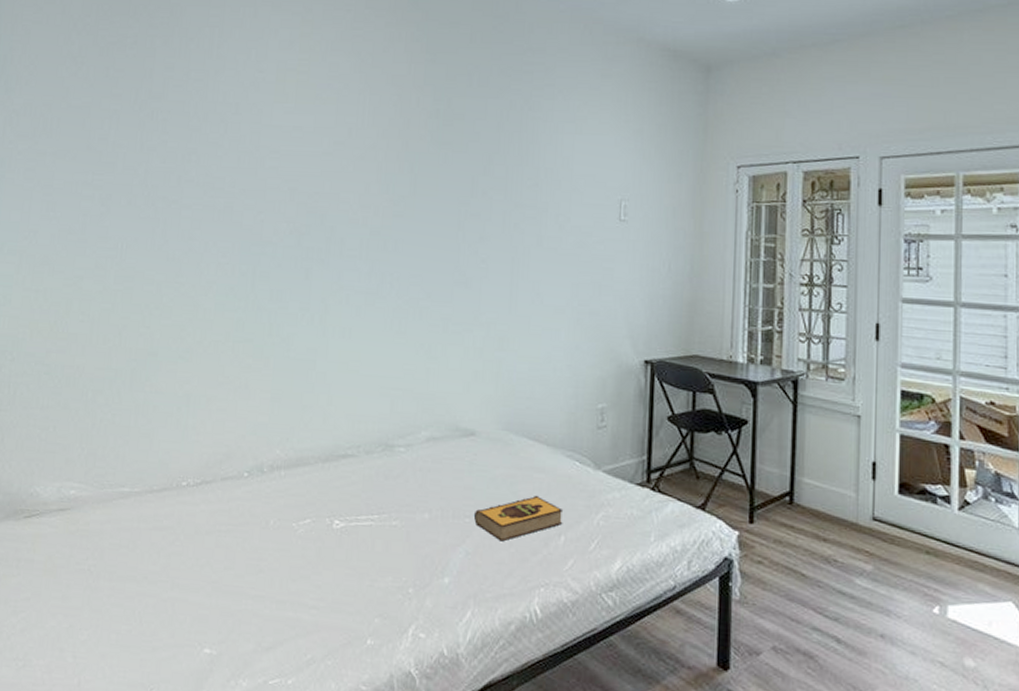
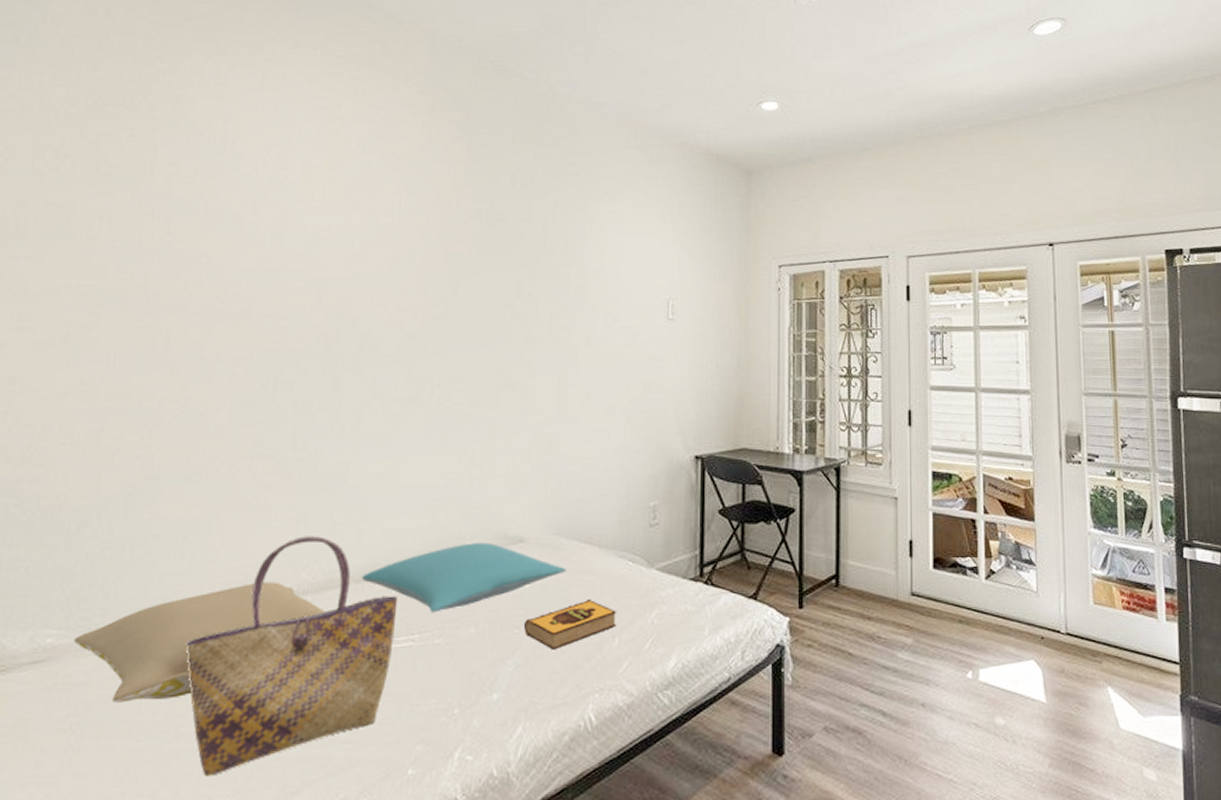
pillow: none [91,455,297,553] -> present [74,582,327,703]
tote bag: none [179,415,360,625] -> present [185,536,398,777]
pillow: none [328,432,515,496] -> present [362,543,567,613]

